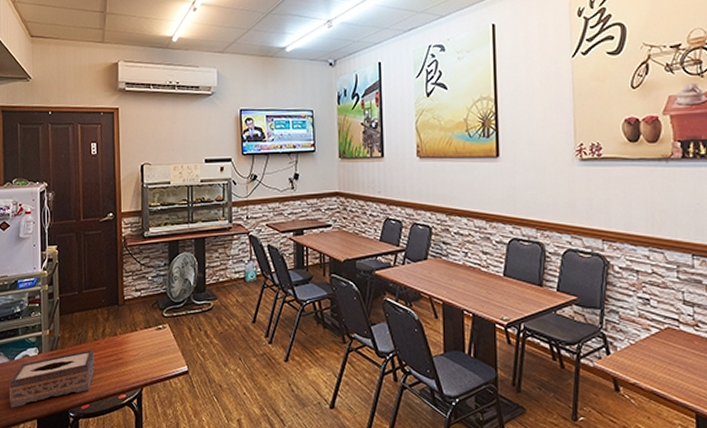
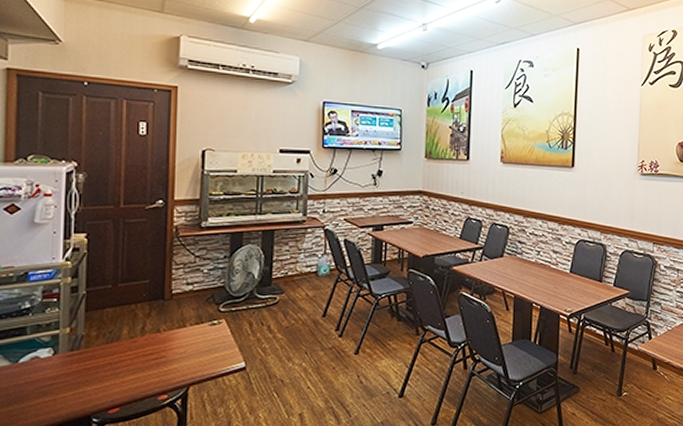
tissue box: present [8,350,95,408] -> none [8,348,129,418]

